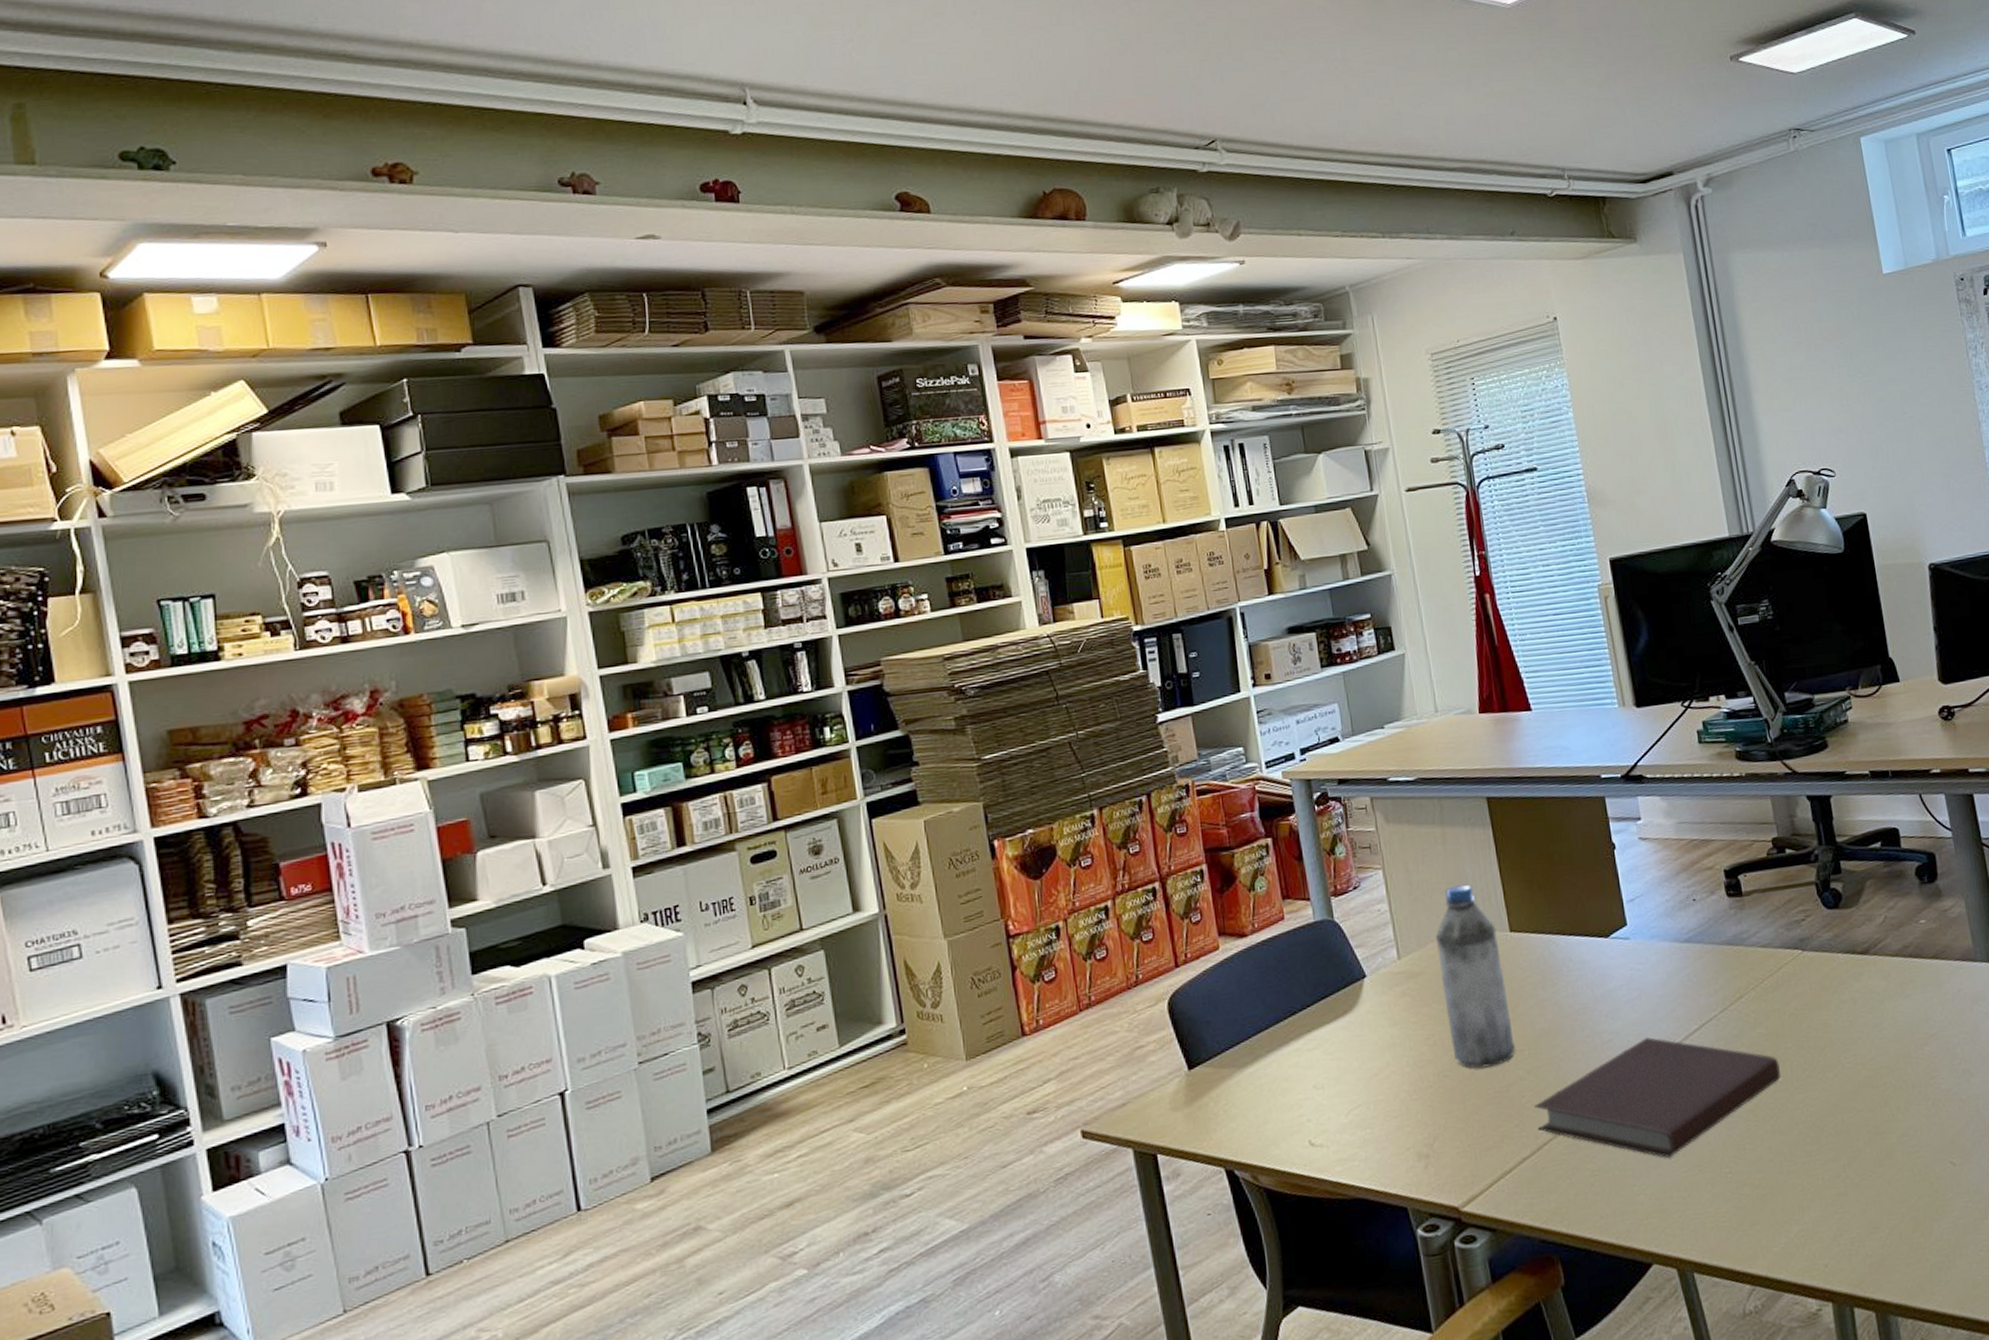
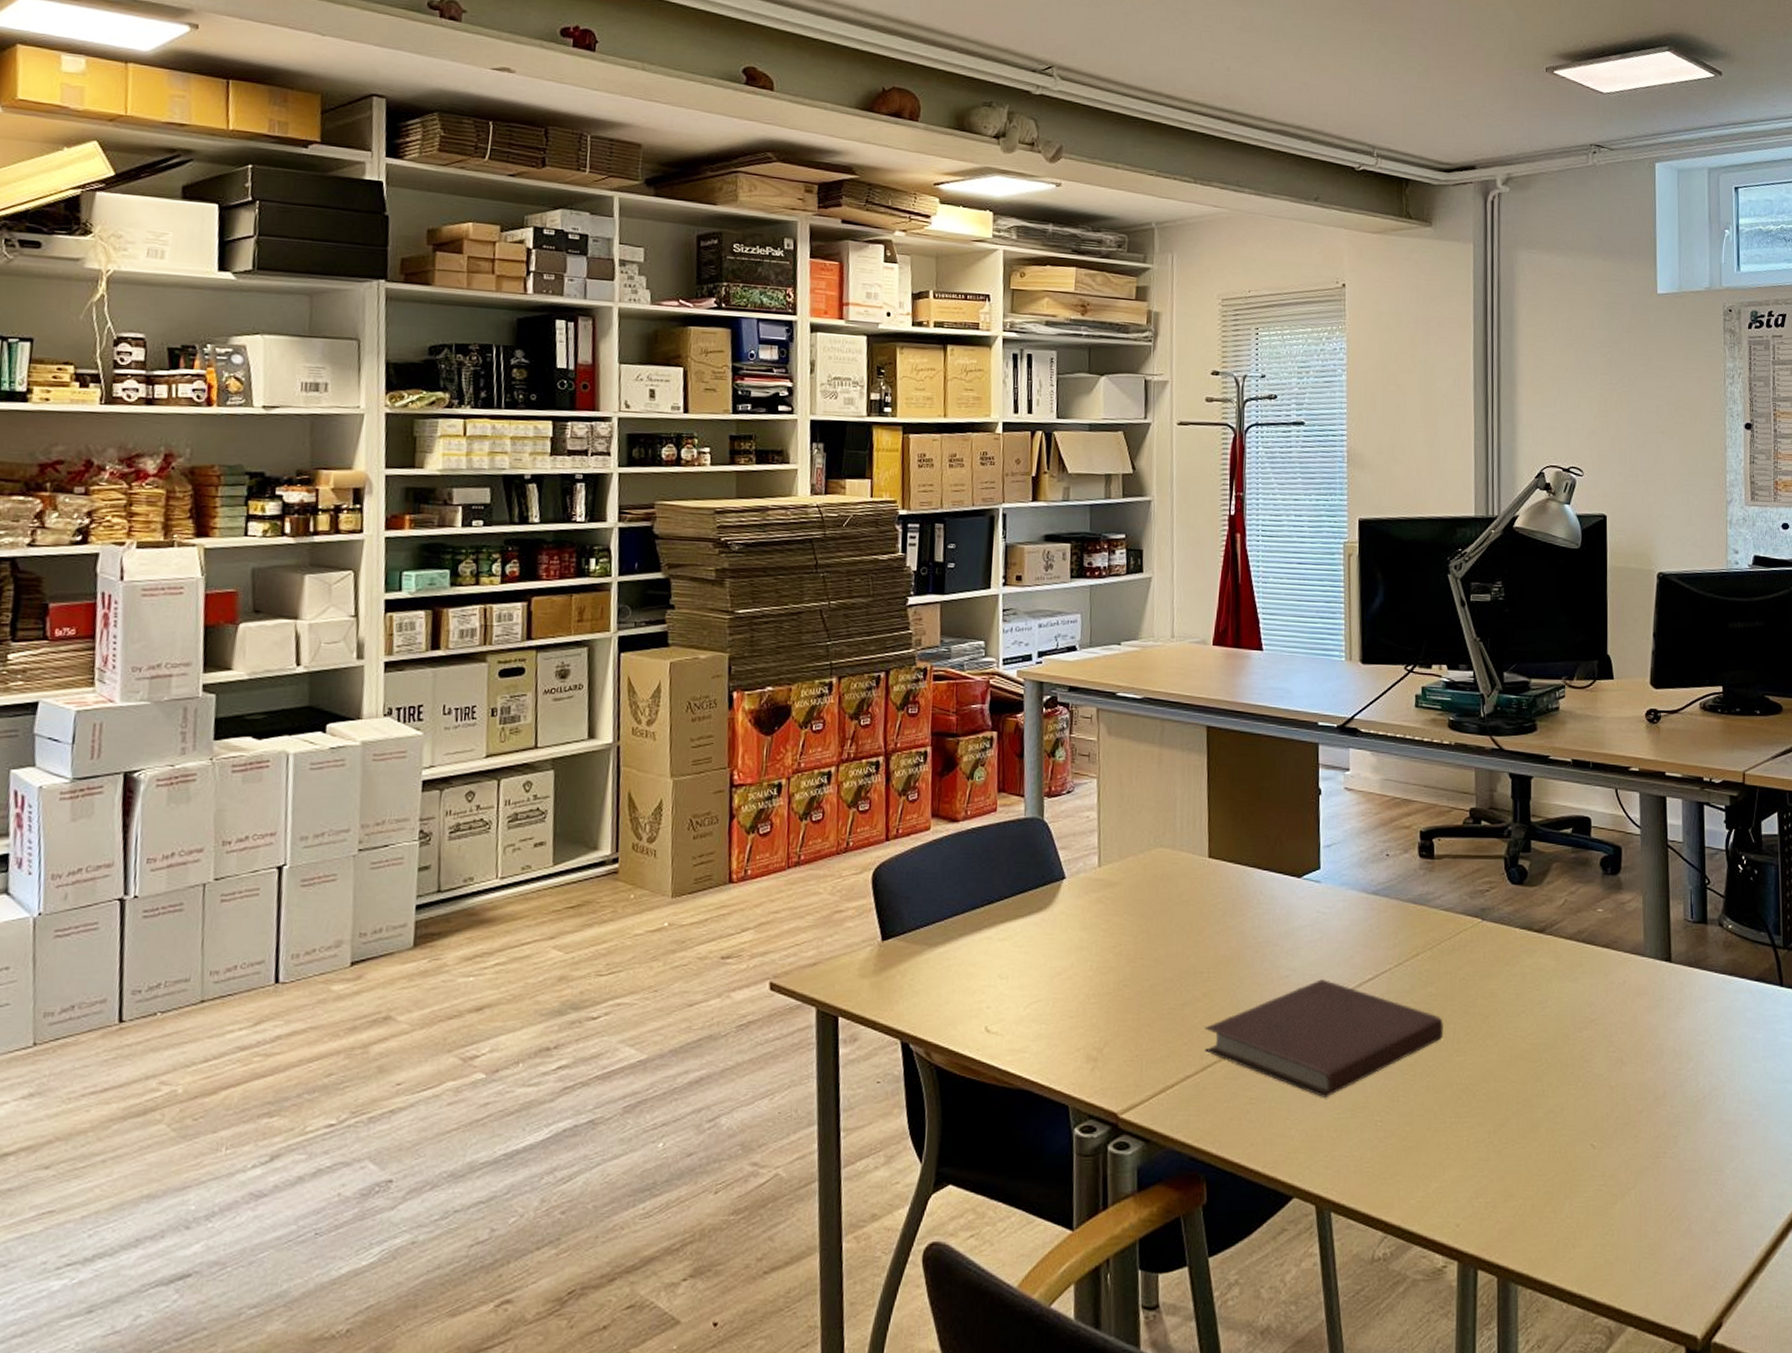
water bottle: present [1435,884,1515,1069] -> none [1135,805,1196,984]

